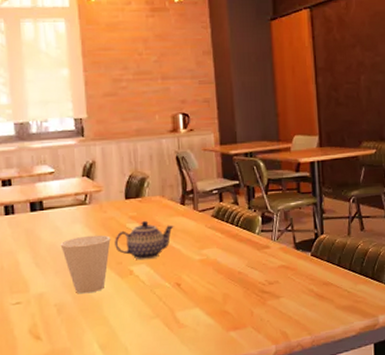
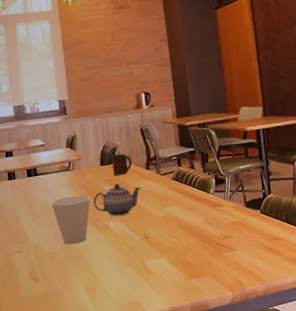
cup: none [139,186,165,211] -> present [112,154,132,175]

